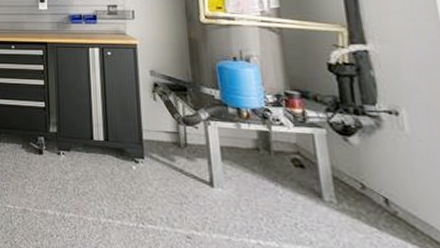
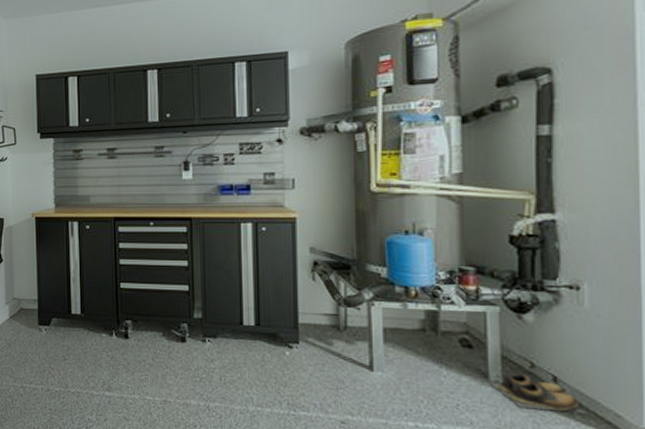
shoes: none [324,193,422,238] -> present [489,373,587,414]

